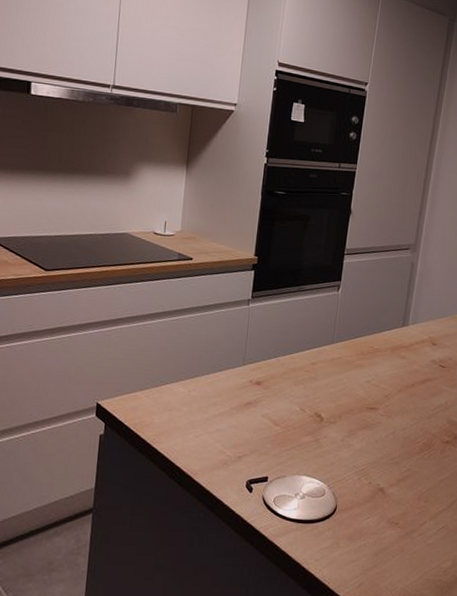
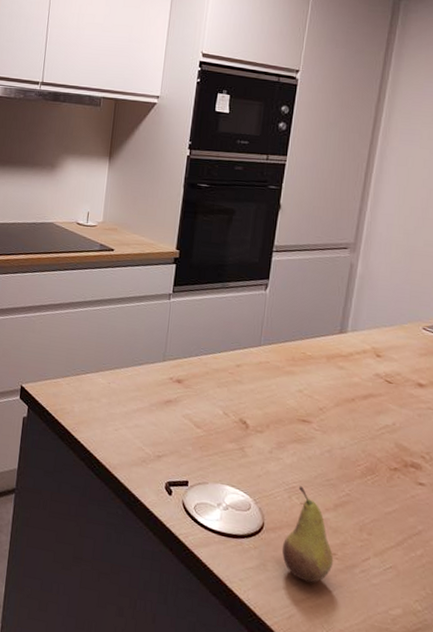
fruit: none [352,467,397,552] -> present [281,486,334,583]

